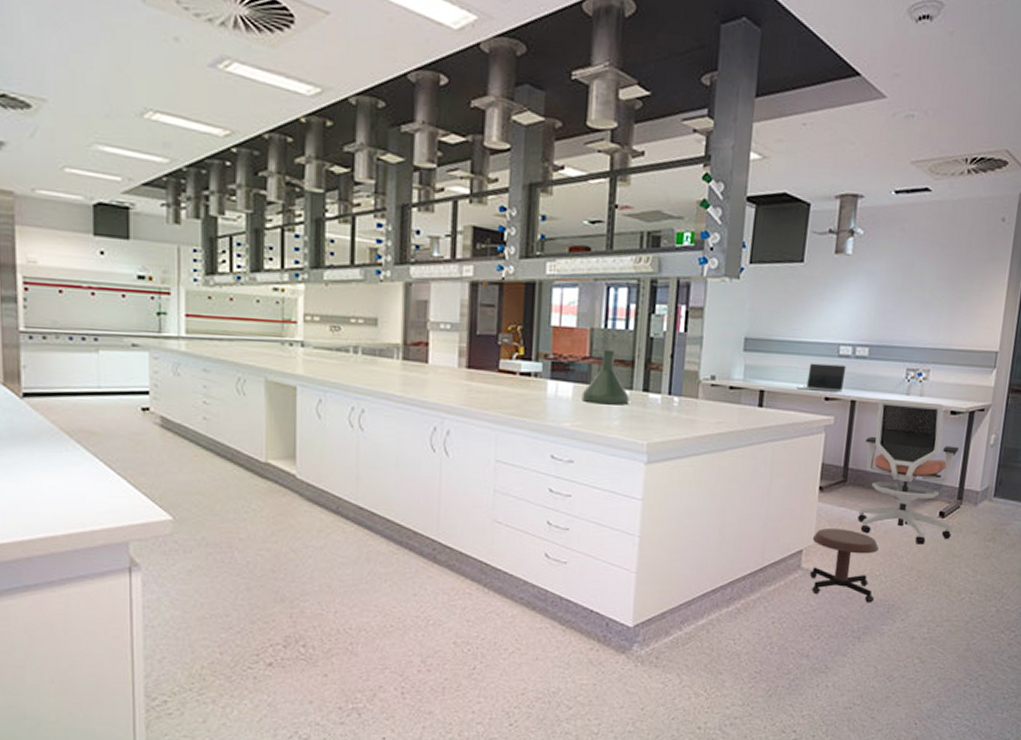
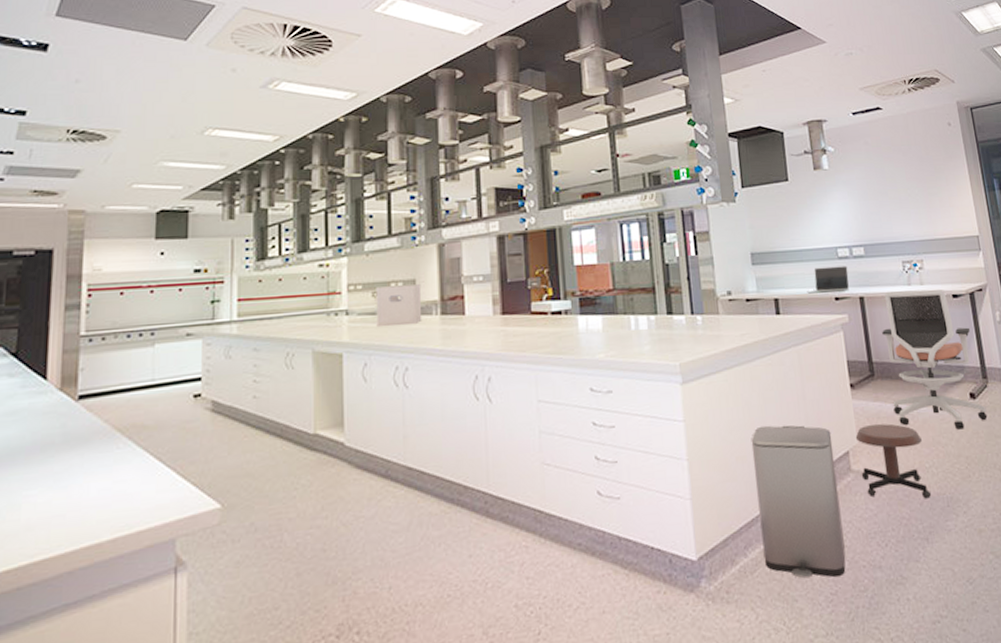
storage box: none [333,321,383,367] -> present [376,284,422,328]
flask: present [581,349,630,405] -> none [611,279,656,333]
pedal bin: none [697,516,789,658] -> present [751,425,846,579]

